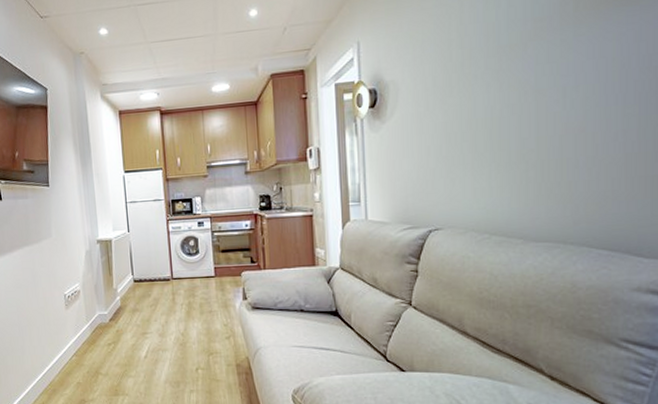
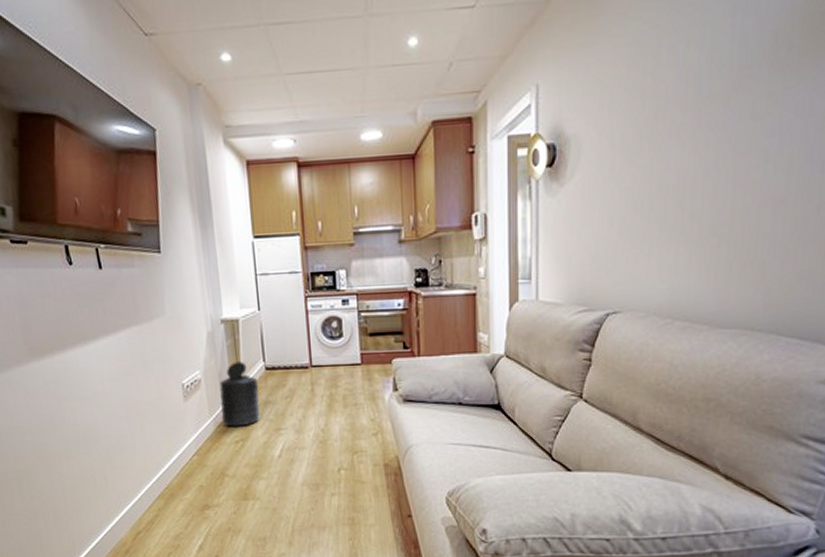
trash can: none [95,275,129,331] -> present [219,361,260,427]

